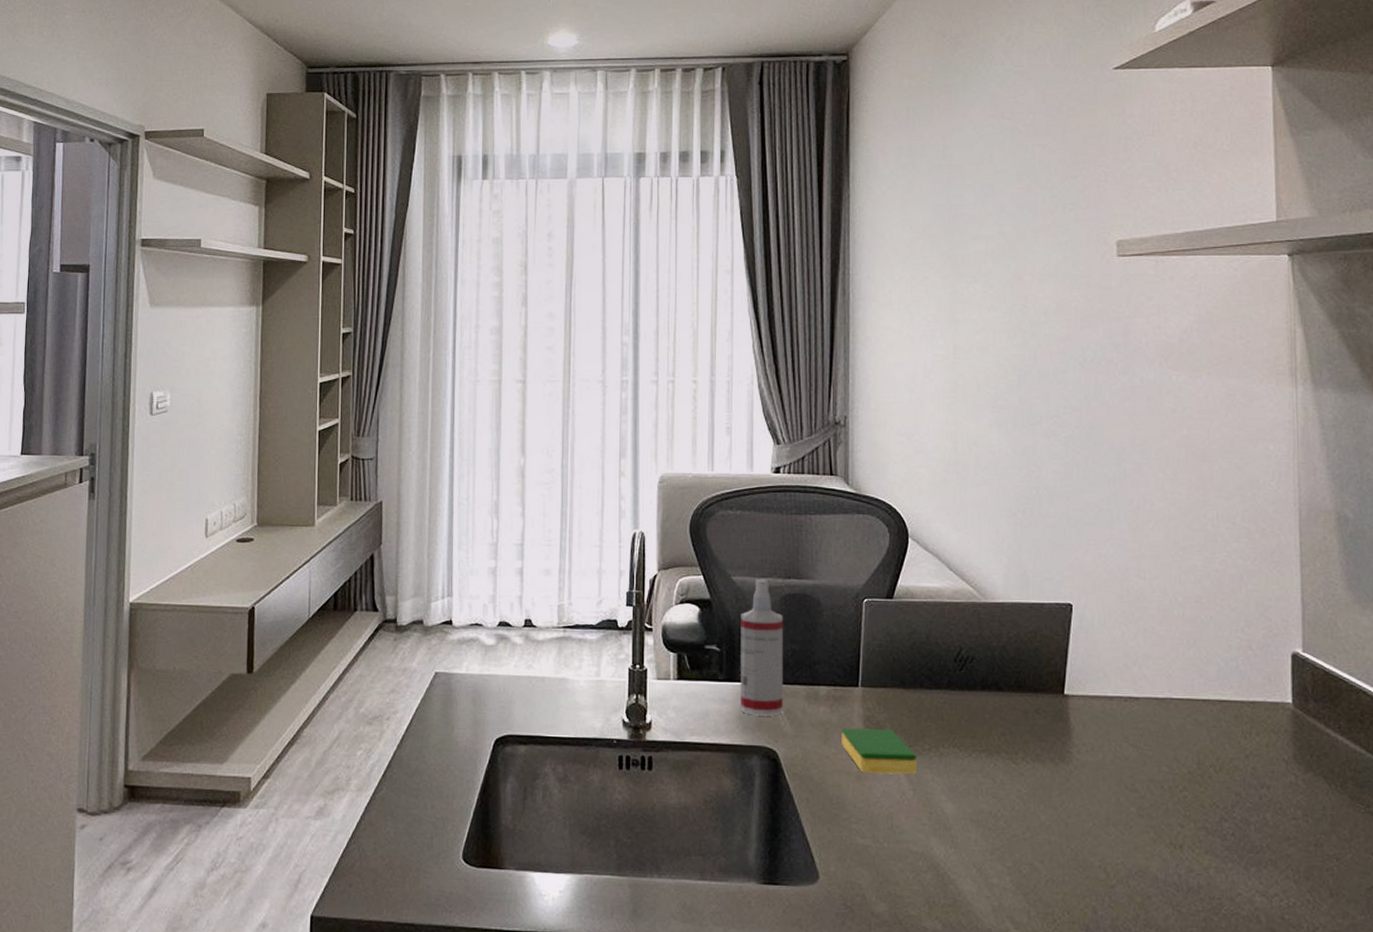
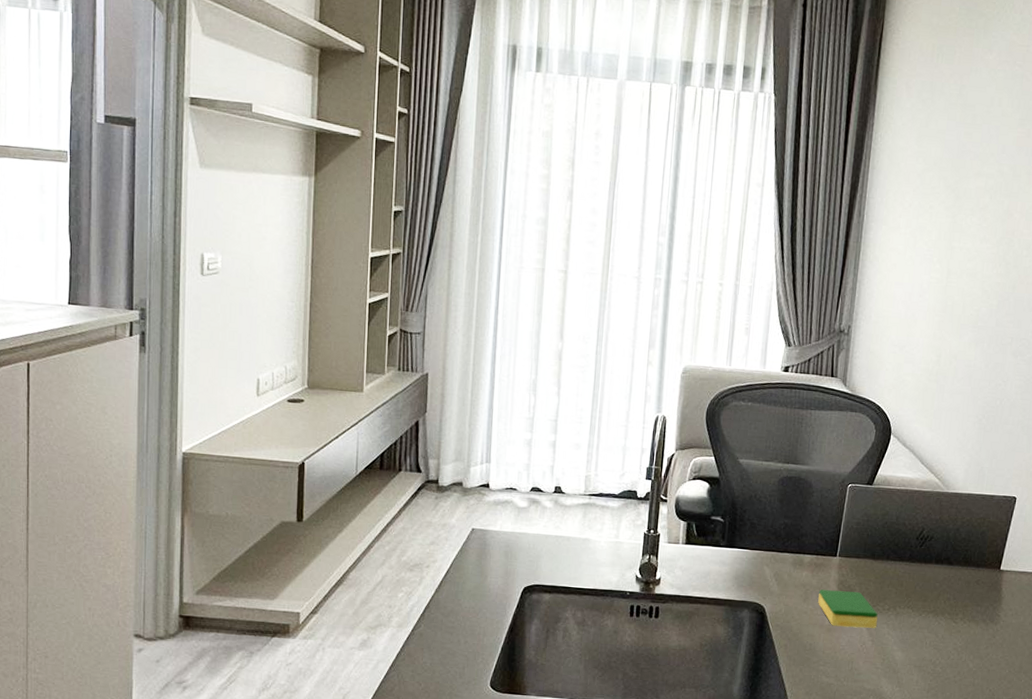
spray bottle: present [740,580,783,716] -> none [737,463,780,578]

